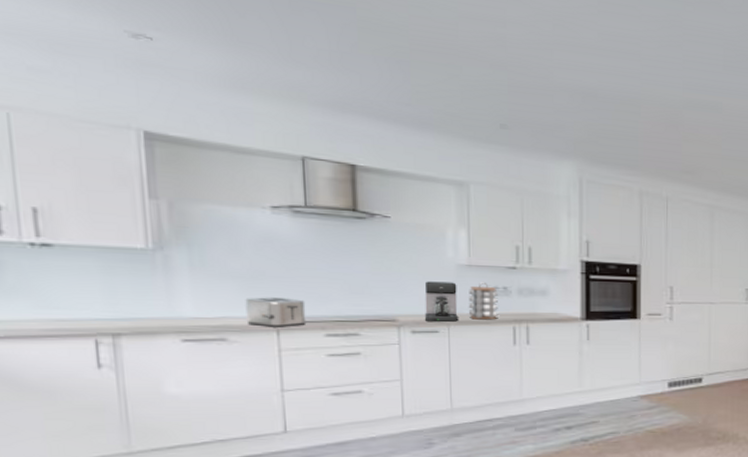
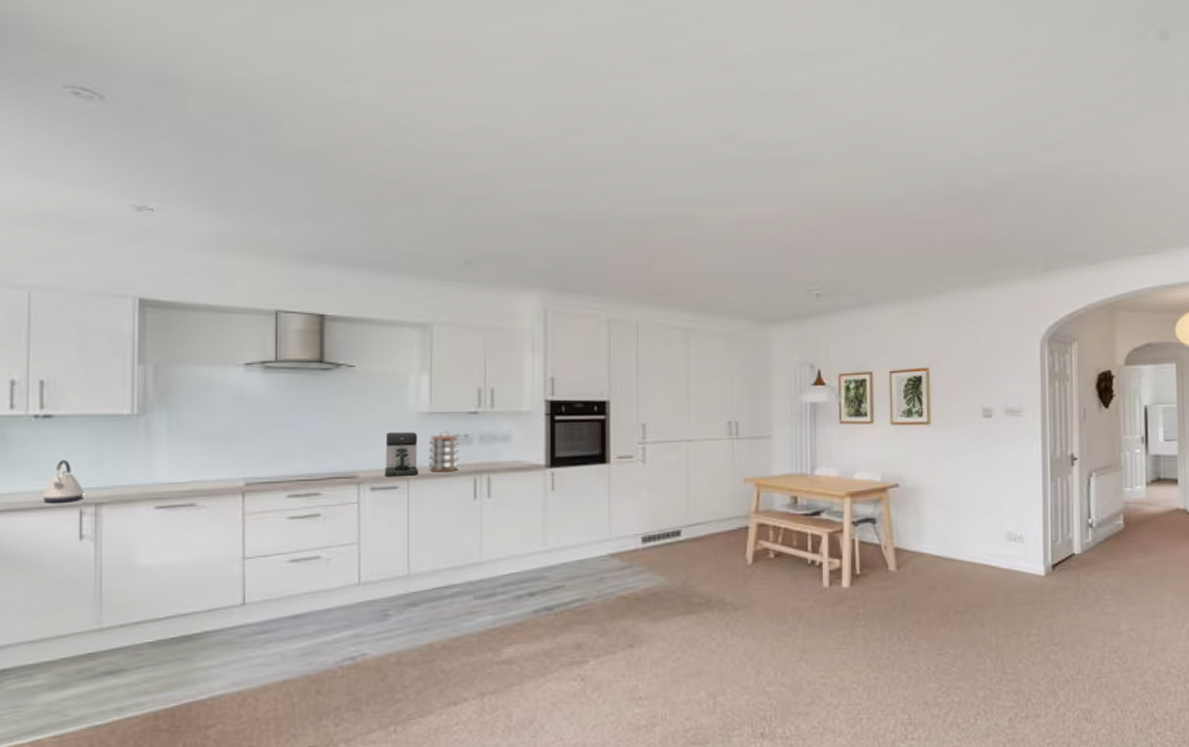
kettle: none [48,290,100,334] -> present [42,460,85,505]
toaster: present [245,297,307,329] -> none [215,458,271,491]

